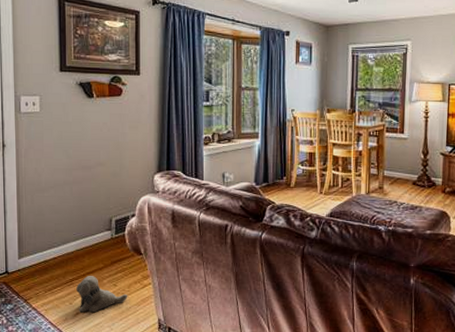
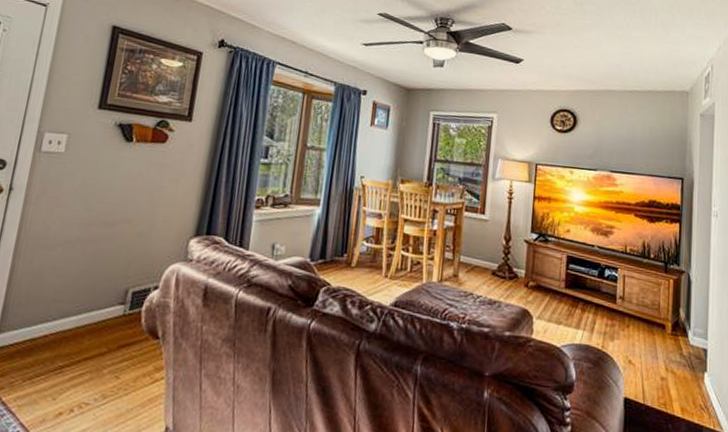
plush toy: present [76,276,128,313] -> none [63,362,132,414]

